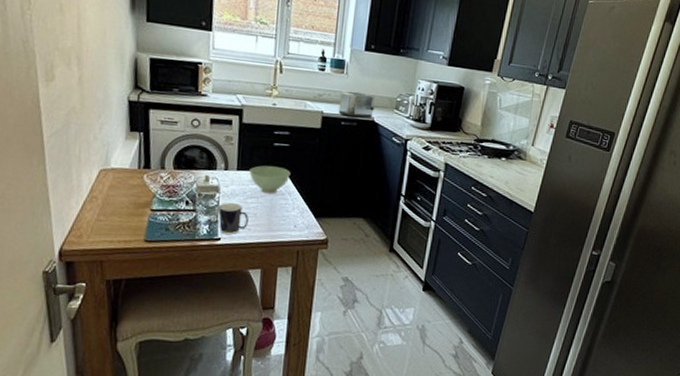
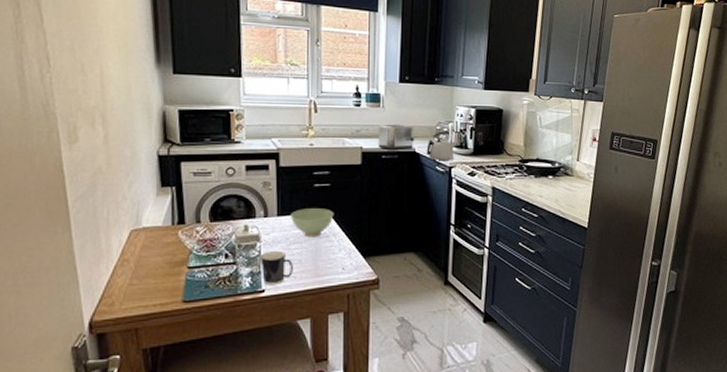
kettle: none [384,103,418,134] -> present [426,130,459,161]

